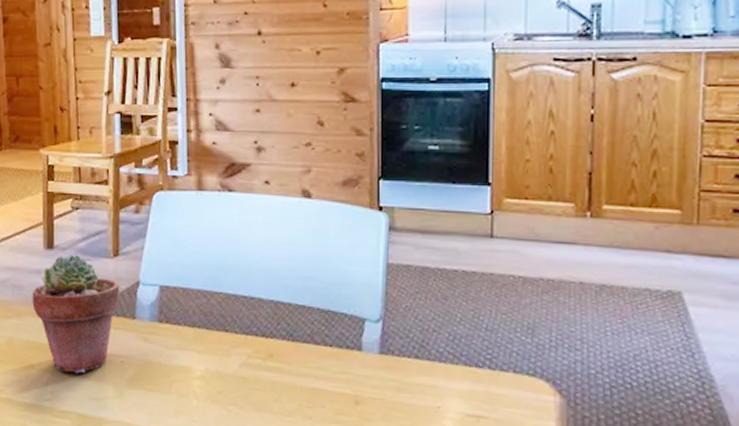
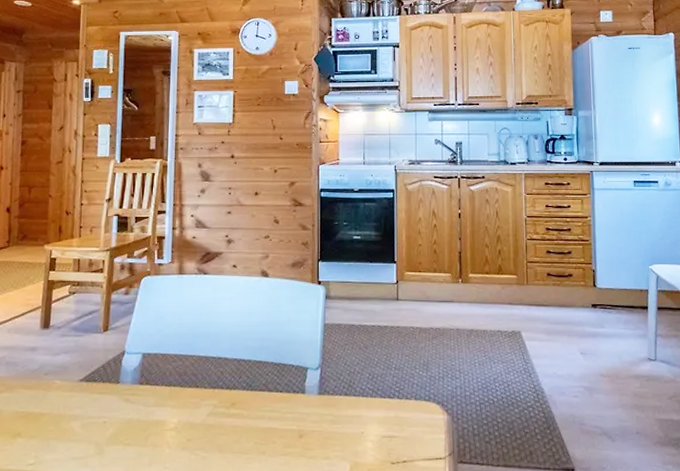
potted succulent: present [32,255,119,374] -> none [24,332,106,437]

